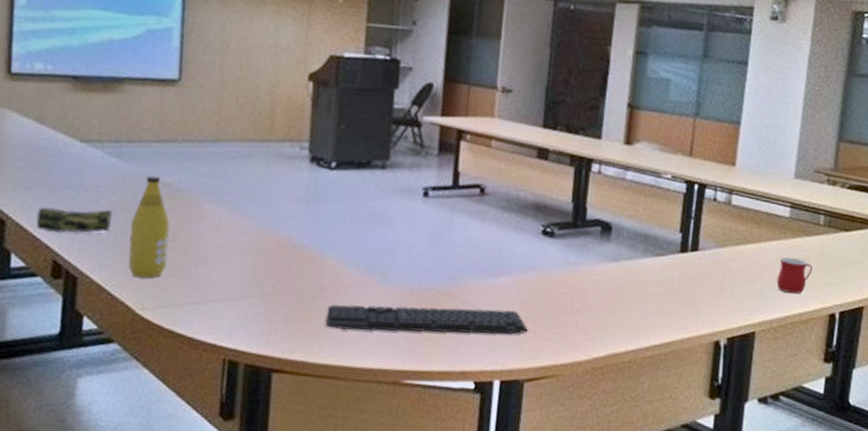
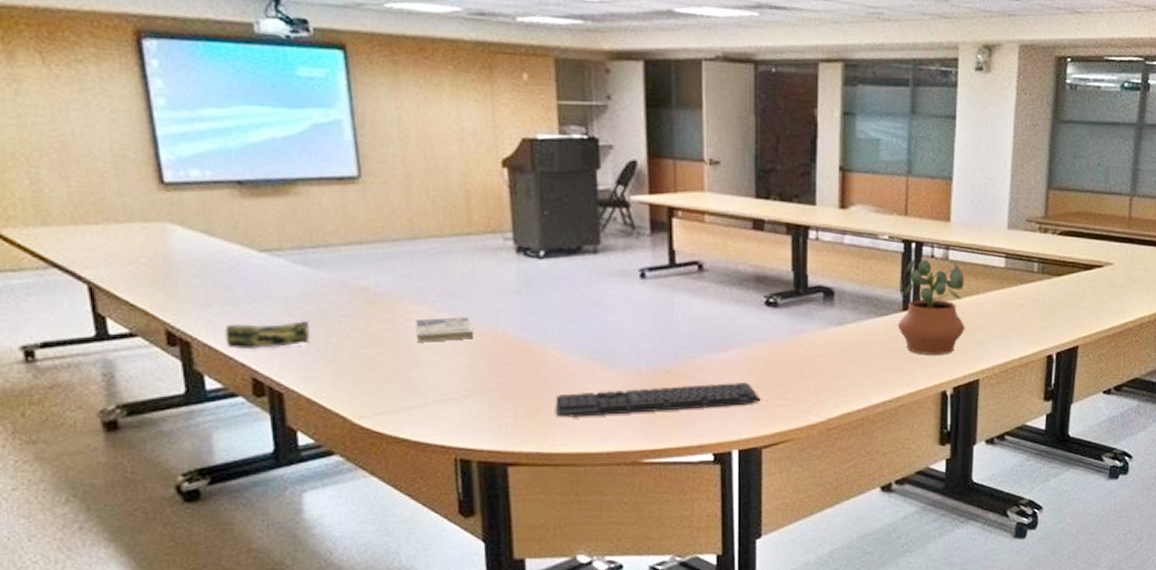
bottle: present [128,175,170,278] -> none [331,281,378,387]
book: none [206,217,260,242] -> present [416,317,474,342]
potted plant: none [674,201,747,302] -> present [897,260,965,355]
mug: present [776,257,813,294] -> none [996,306,1029,340]

